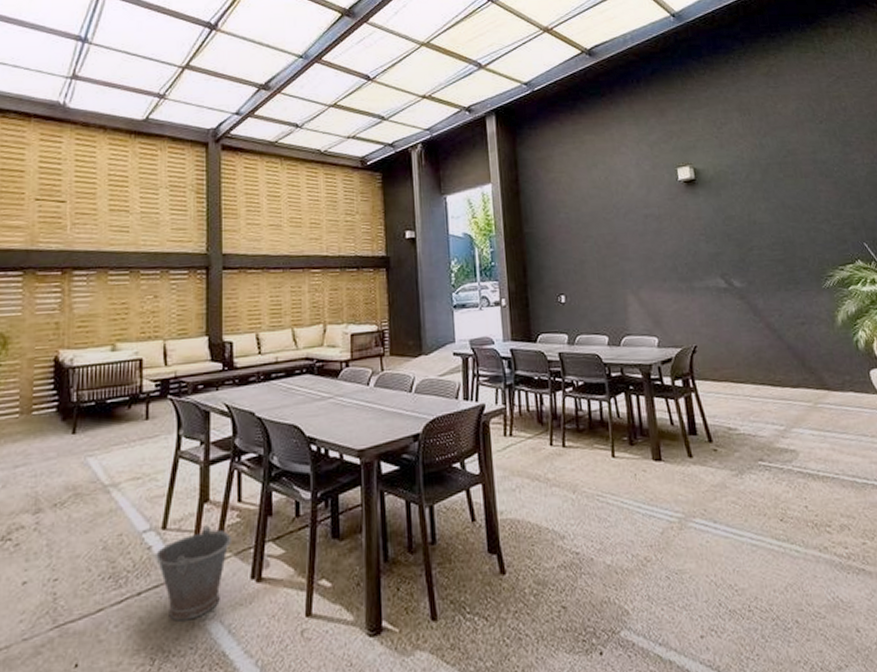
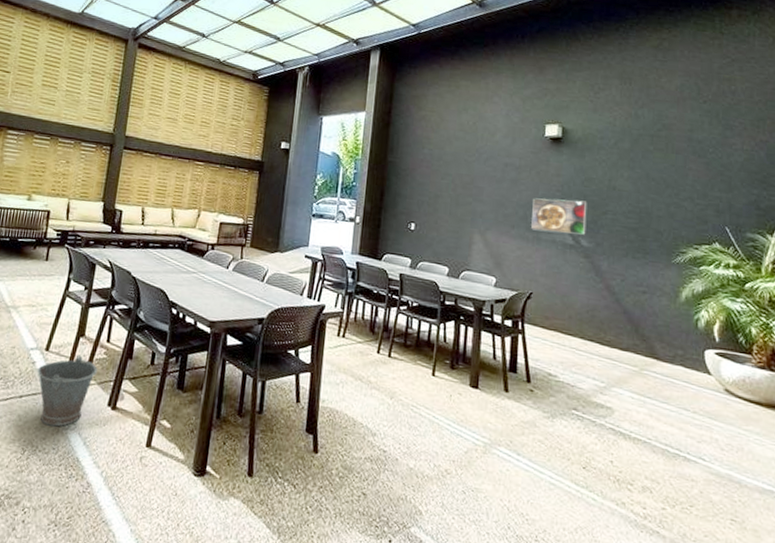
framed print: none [679,240,737,280] -> present [531,198,587,235]

